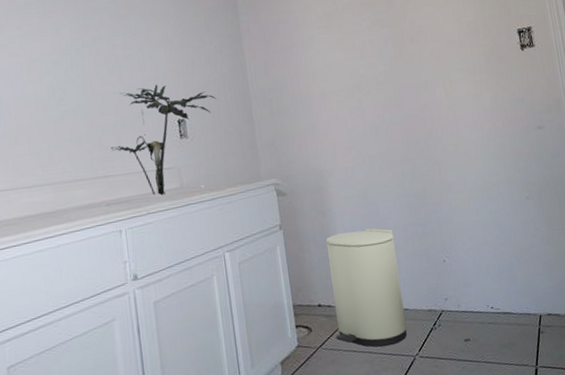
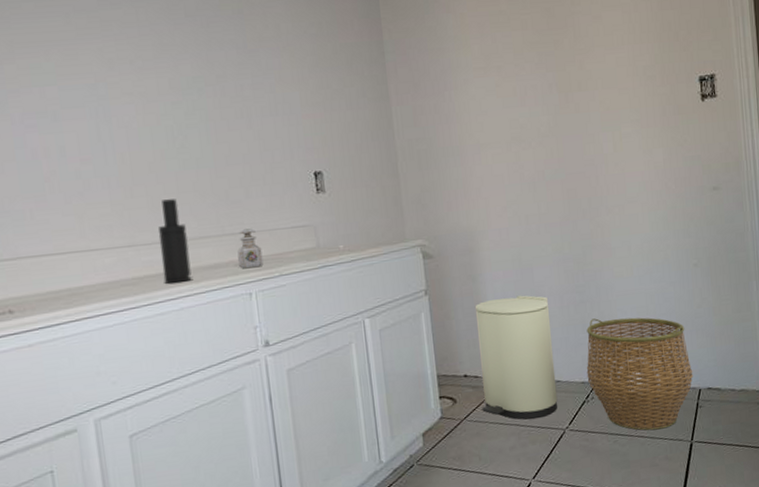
soap dispenser: none [38,146,68,224] -> present [157,199,192,285]
perfume bottle: none [109,171,133,208] -> present [237,228,264,269]
plant: present [111,84,216,196] -> none [239,131,357,256]
basket: none [430,247,533,356] -> present [586,317,694,431]

